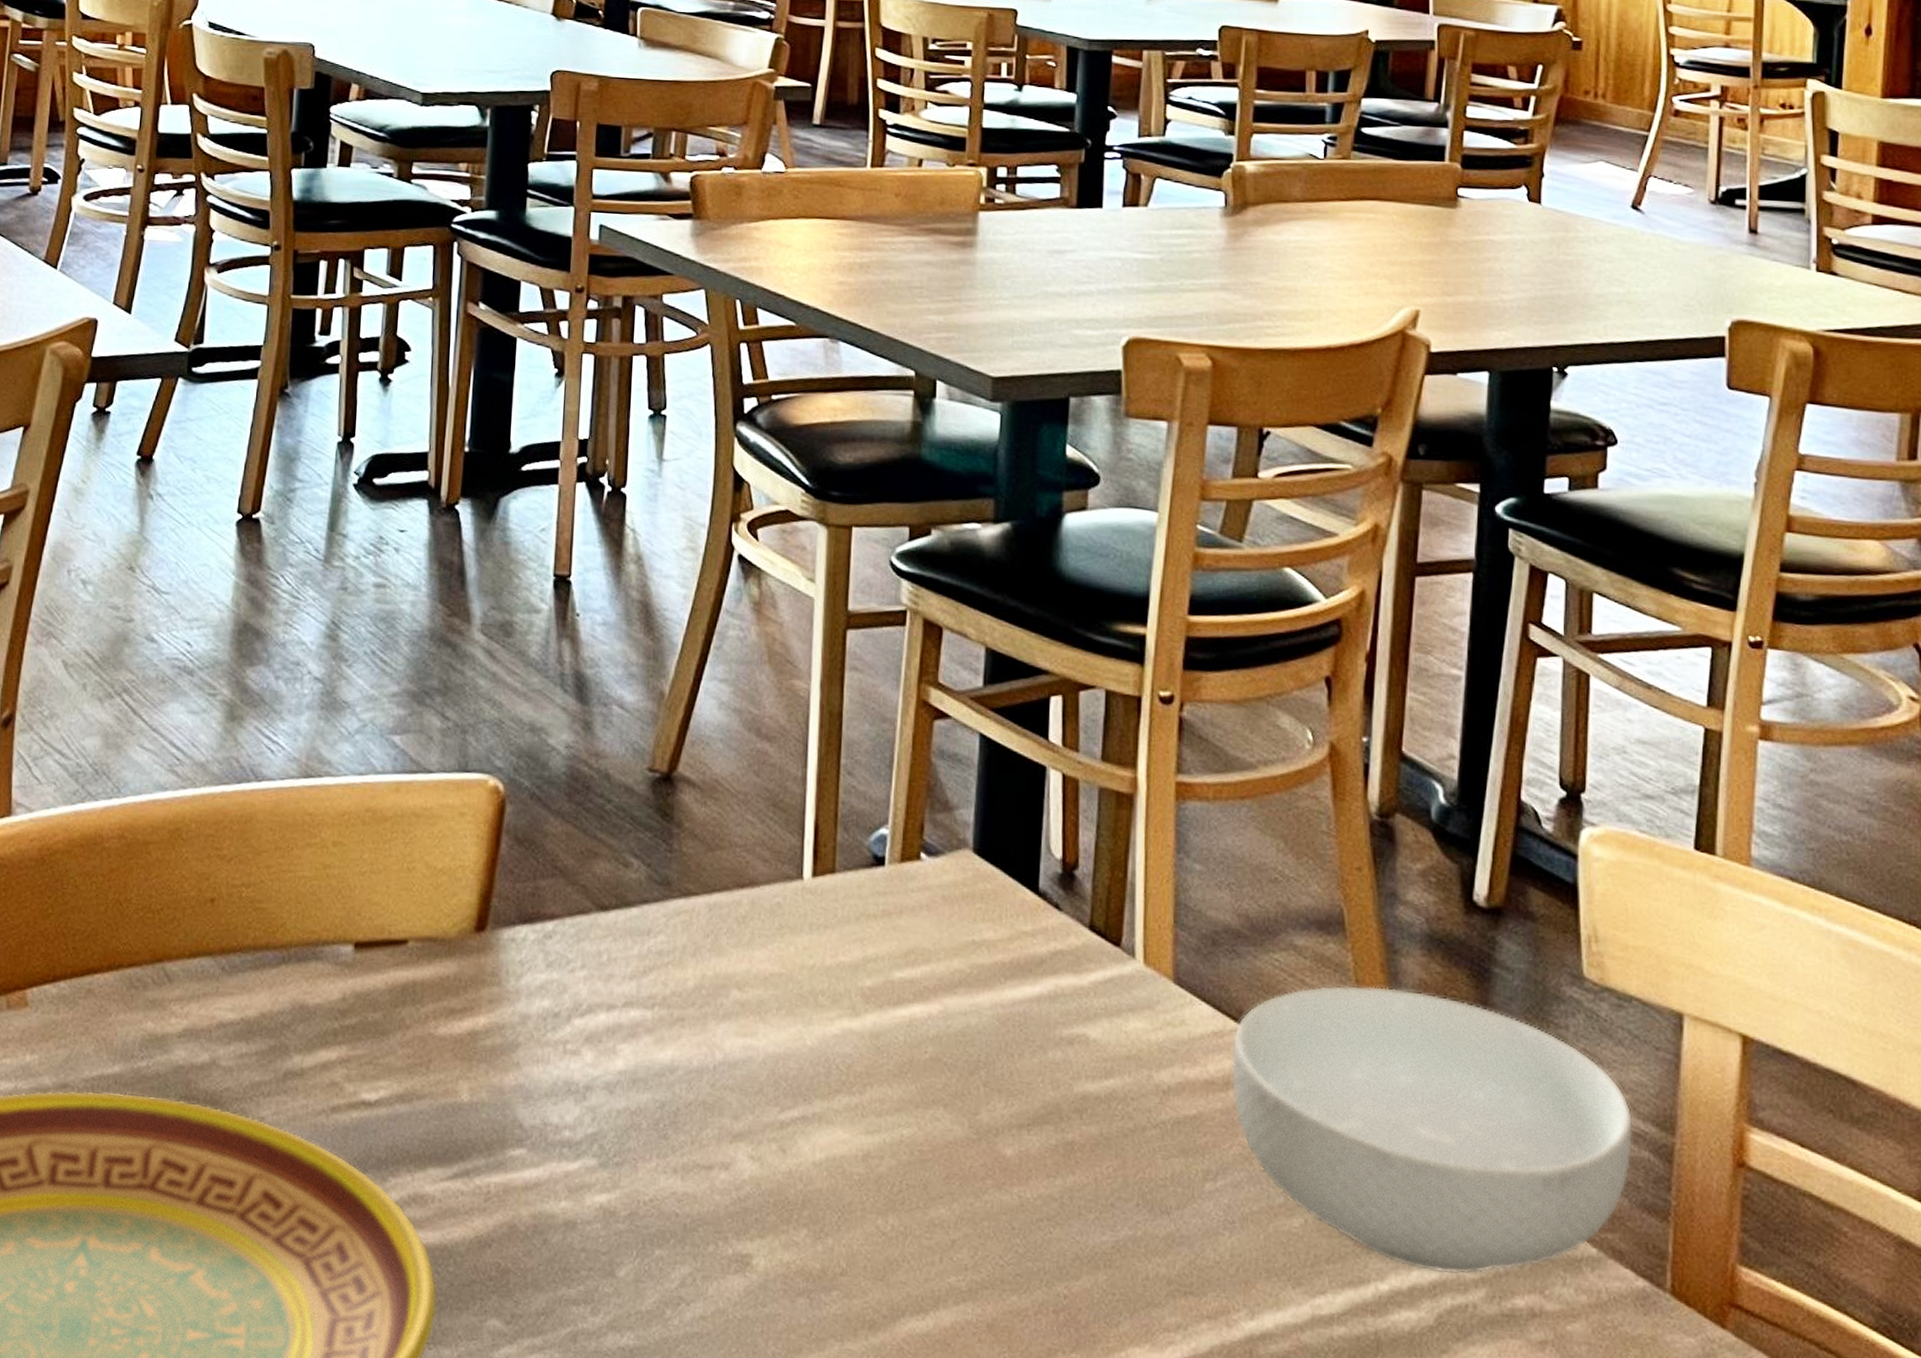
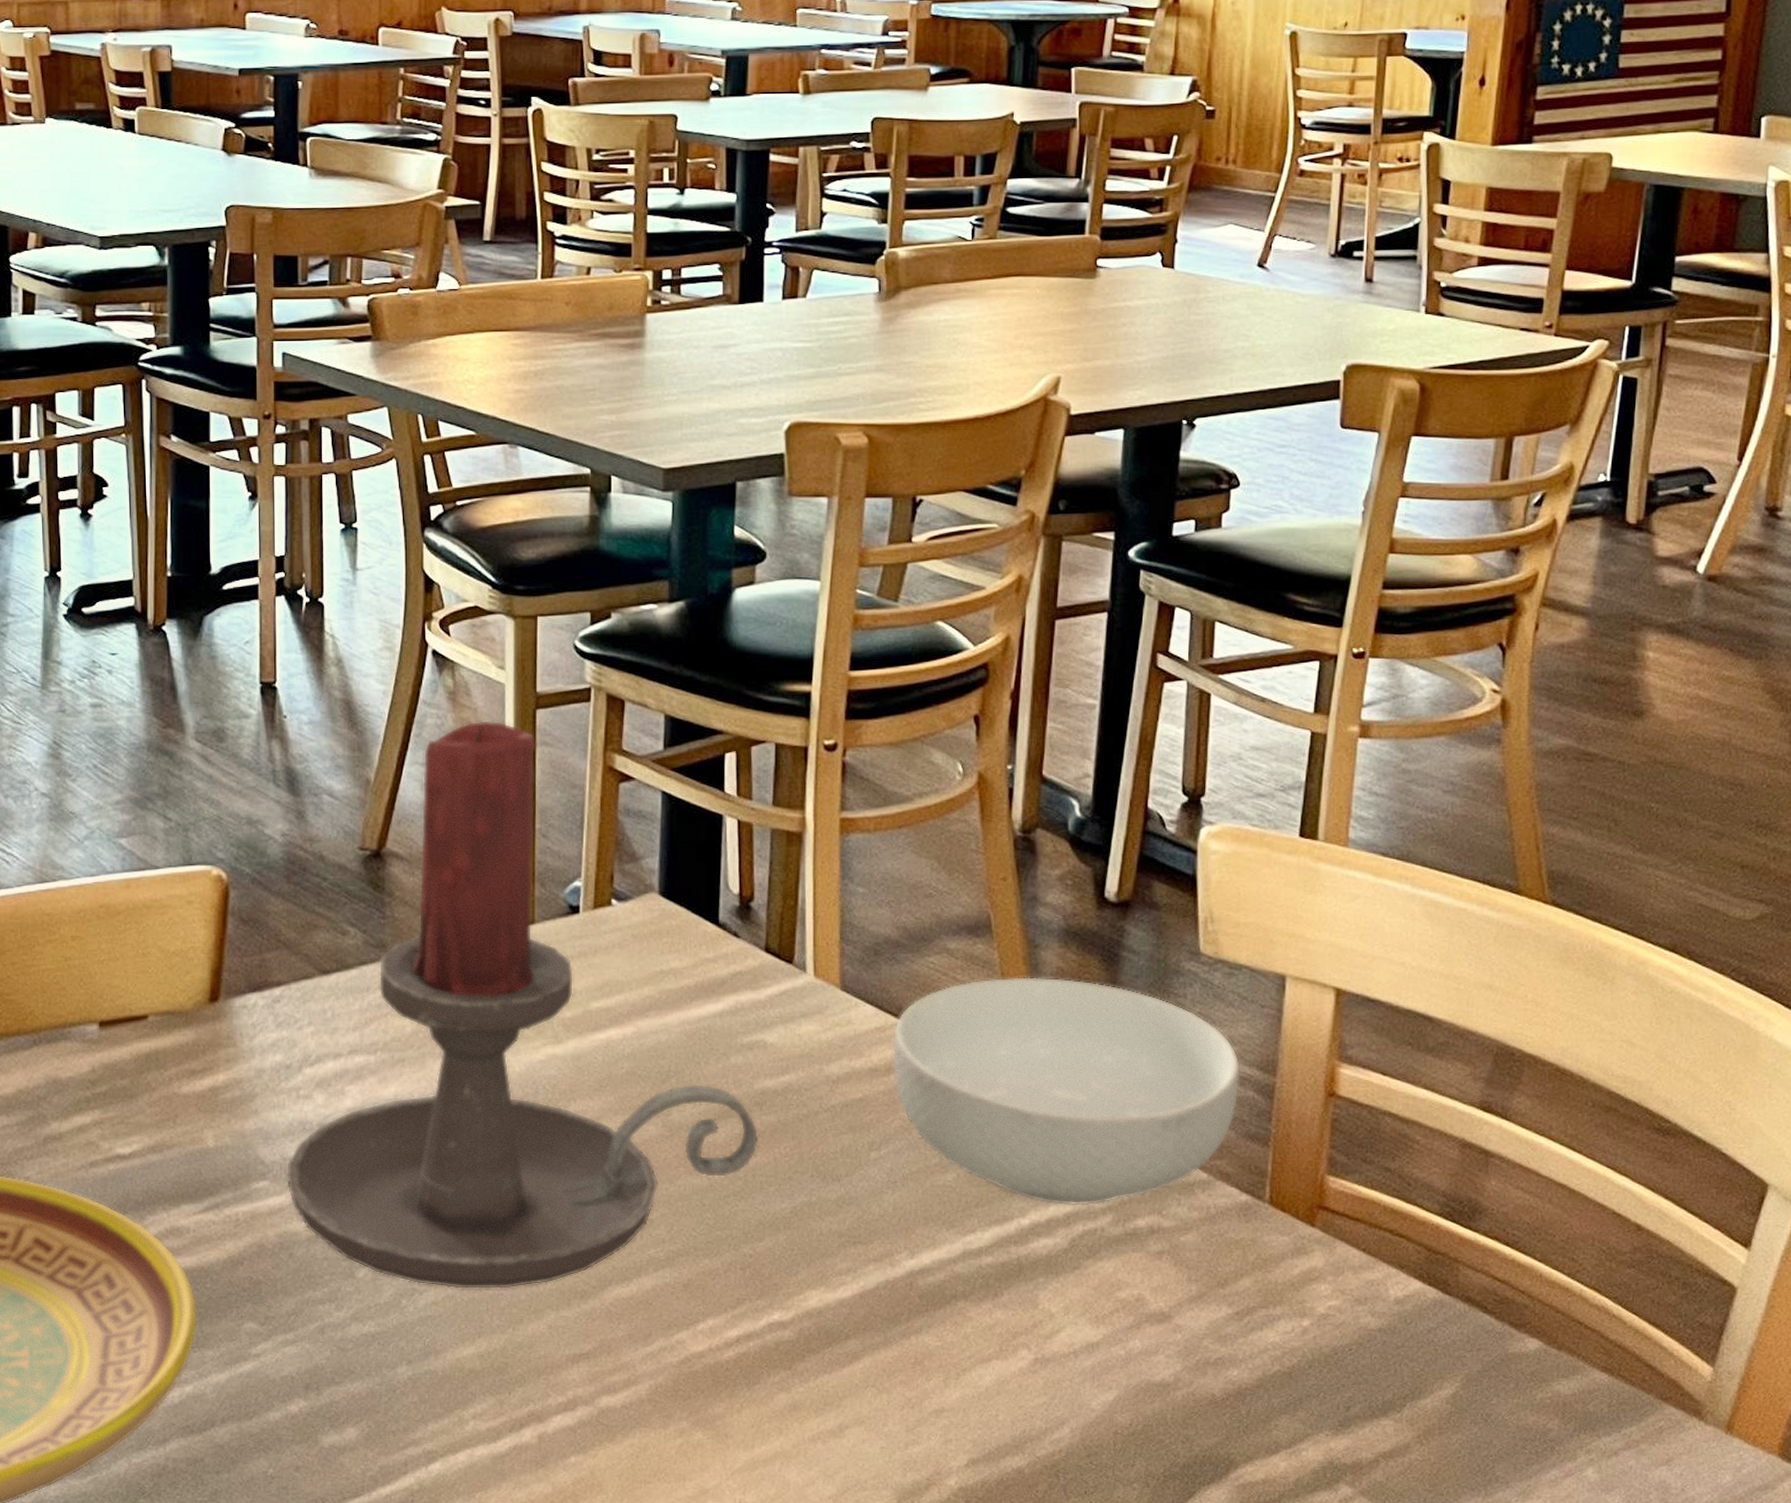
candle holder: none [545,637,1078,1309] -> present [286,721,759,1290]

